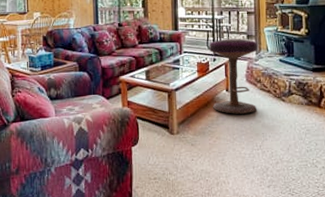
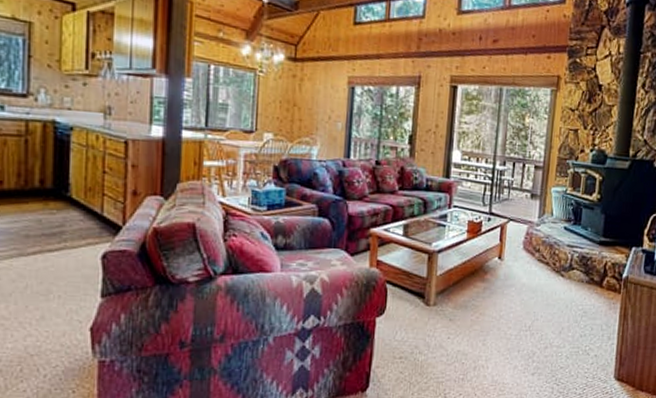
stool: present [209,38,257,114] -> none [479,195,541,288]

